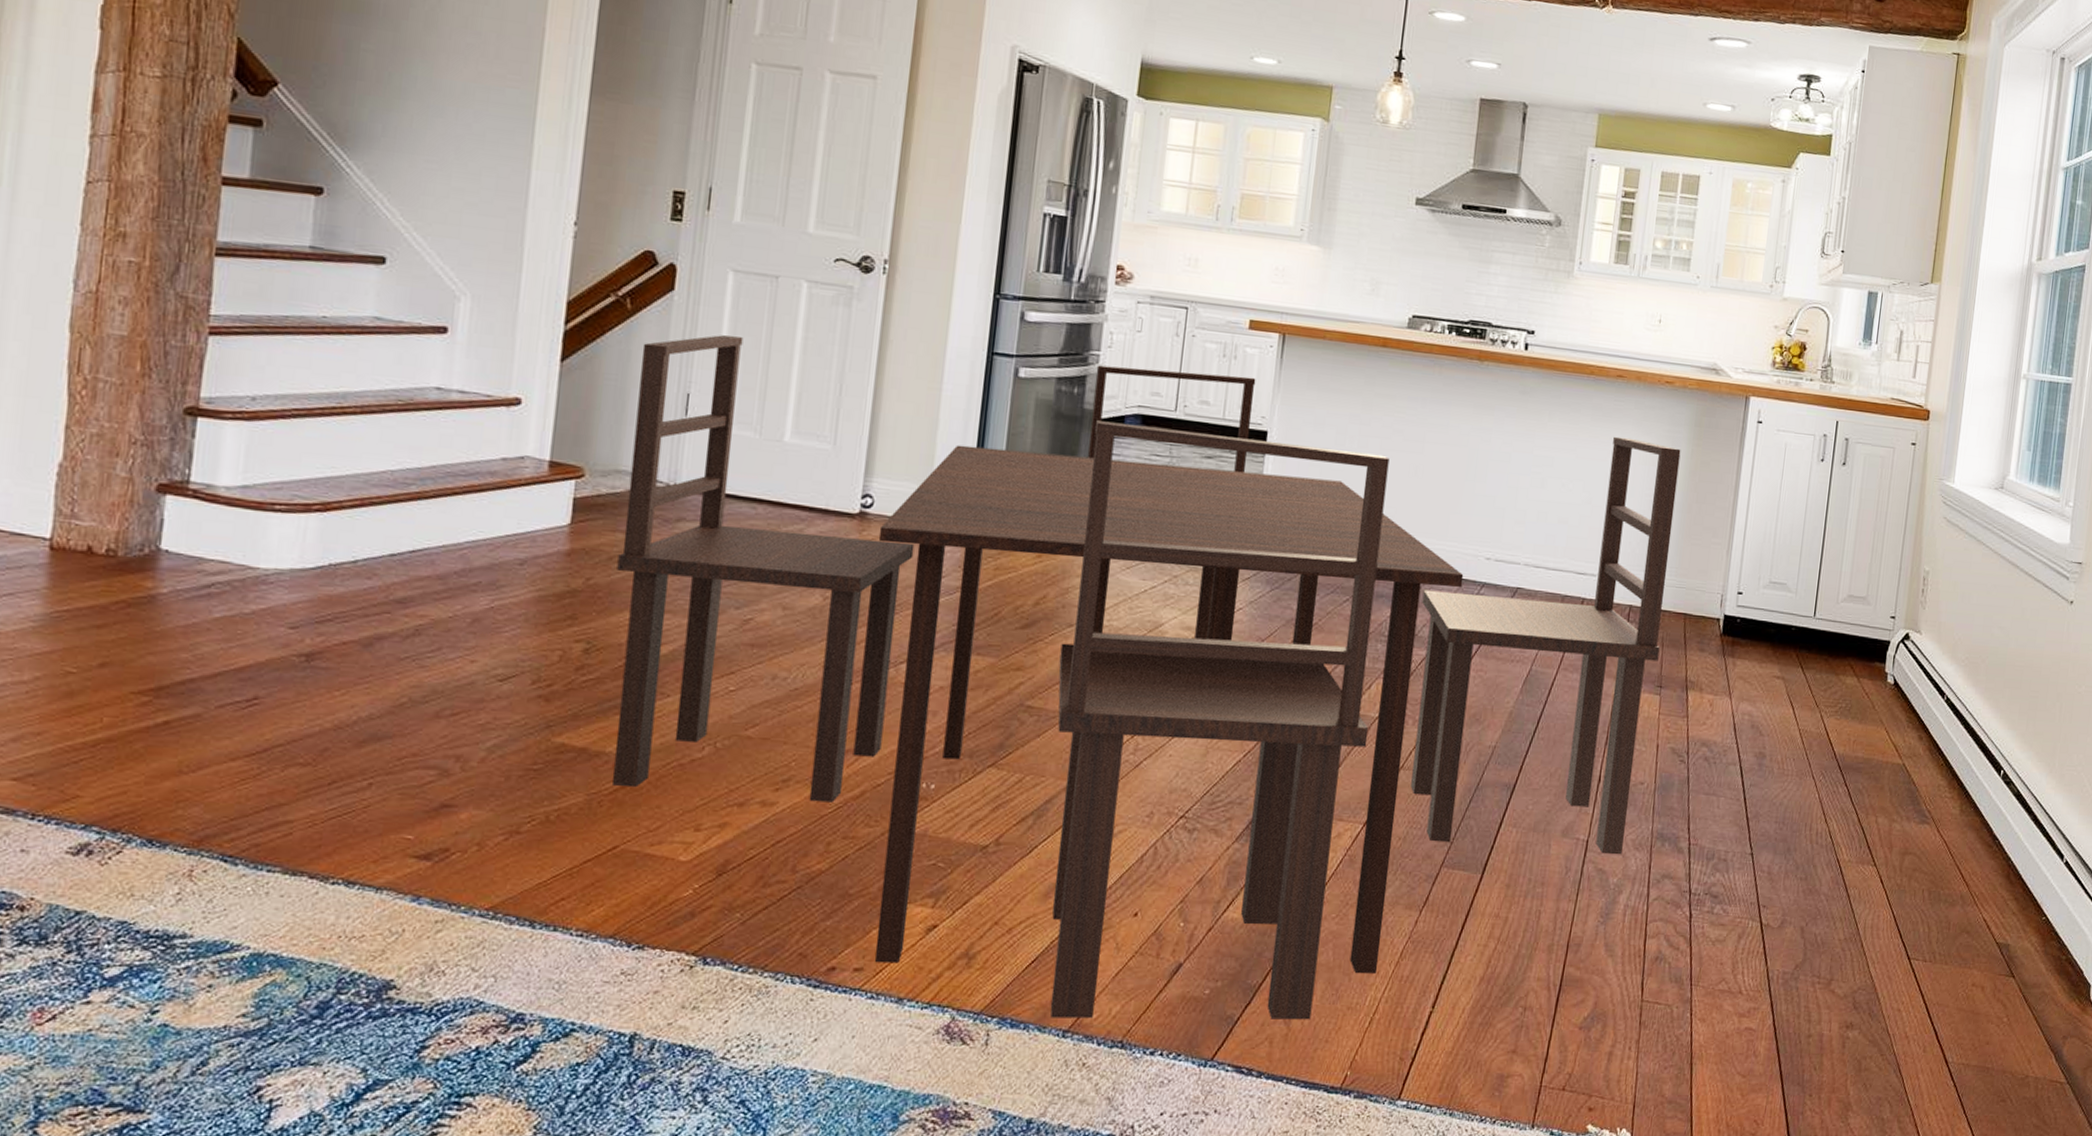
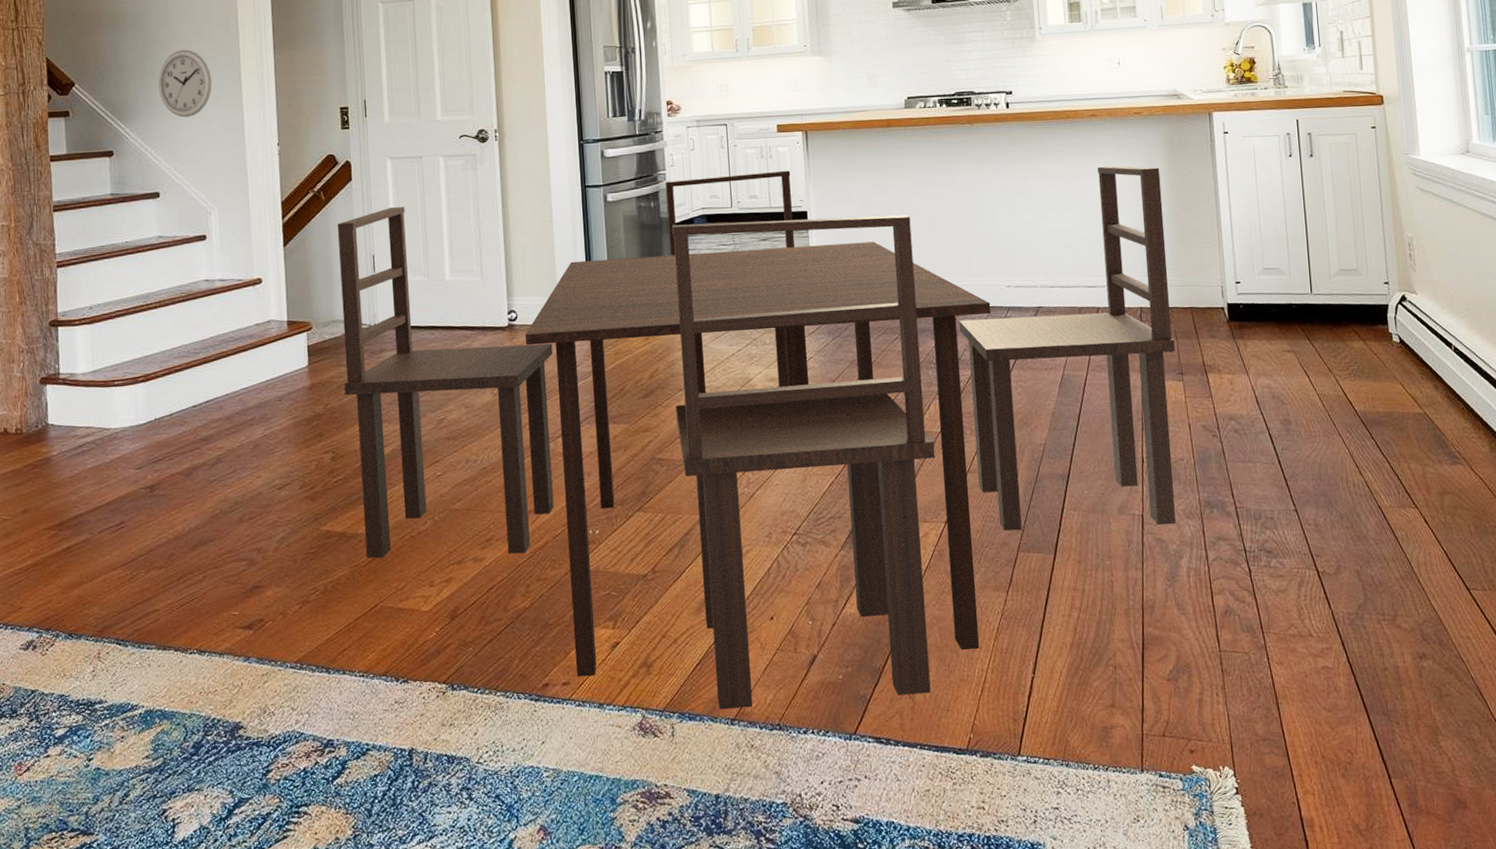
wall clock: none [407,68,492,163] -> present [158,50,212,118]

